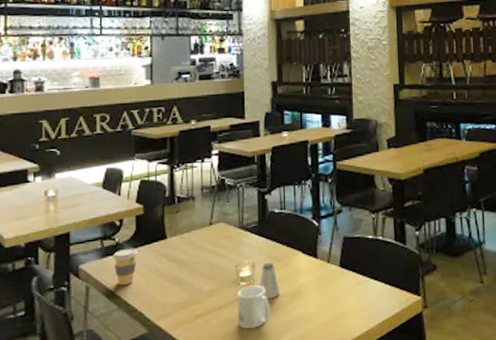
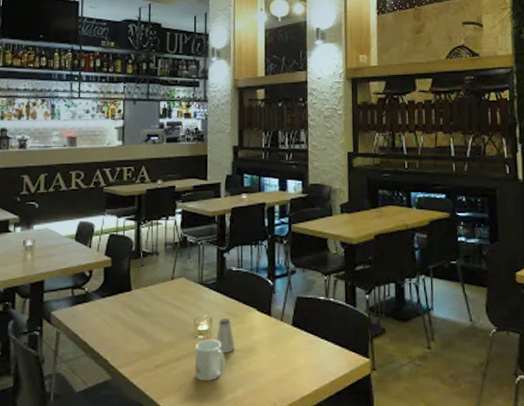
coffee cup: present [112,248,138,286] -> none [81,298,105,333]

